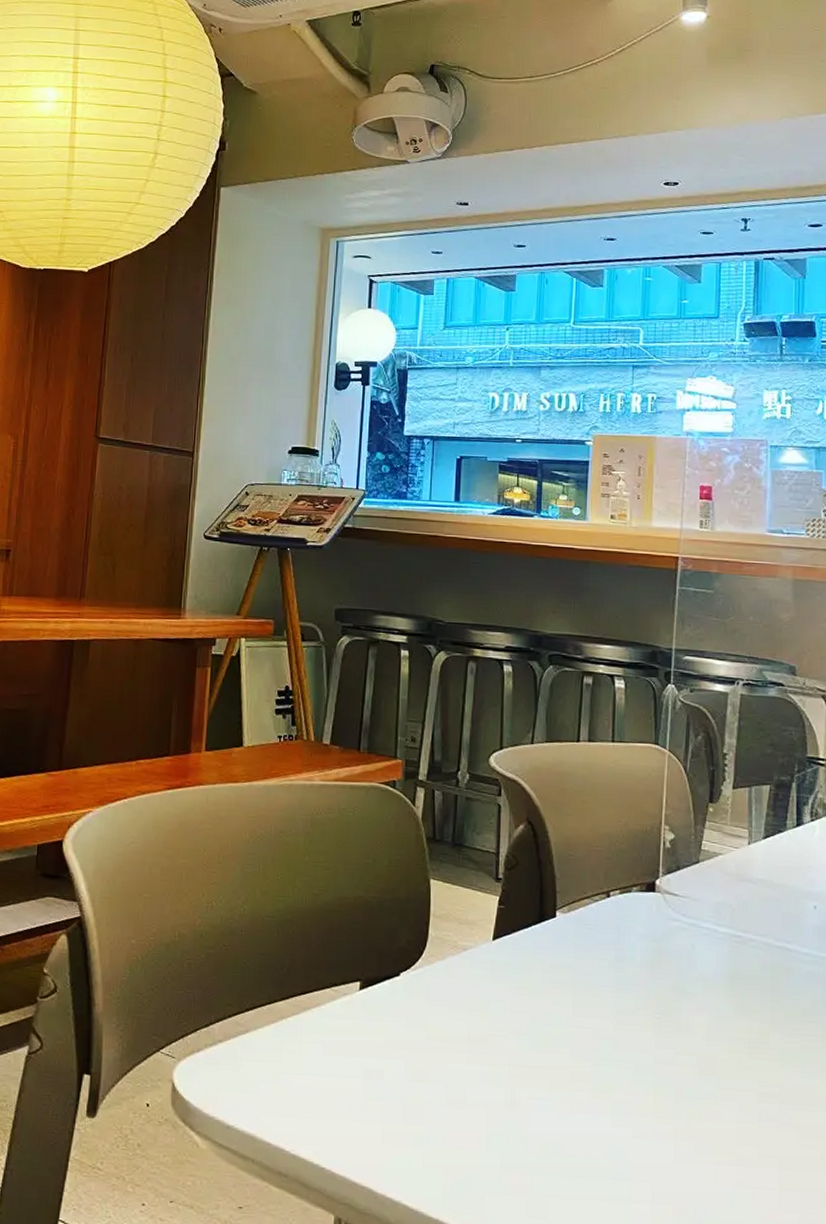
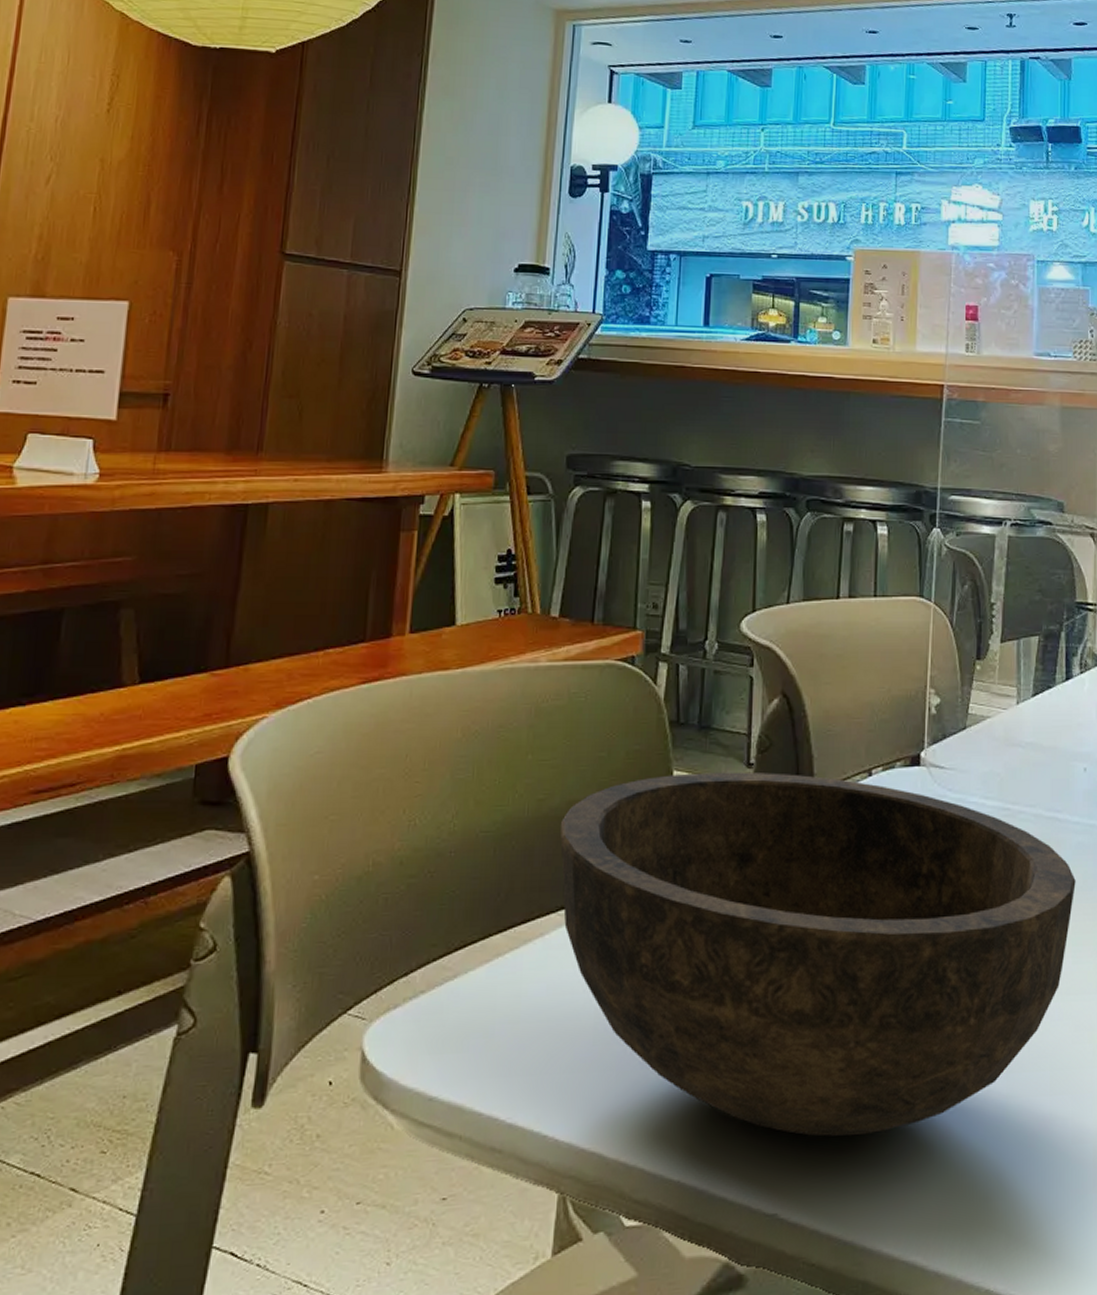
bowl: none [333,882,805,1203] -> present [560,772,1076,1137]

